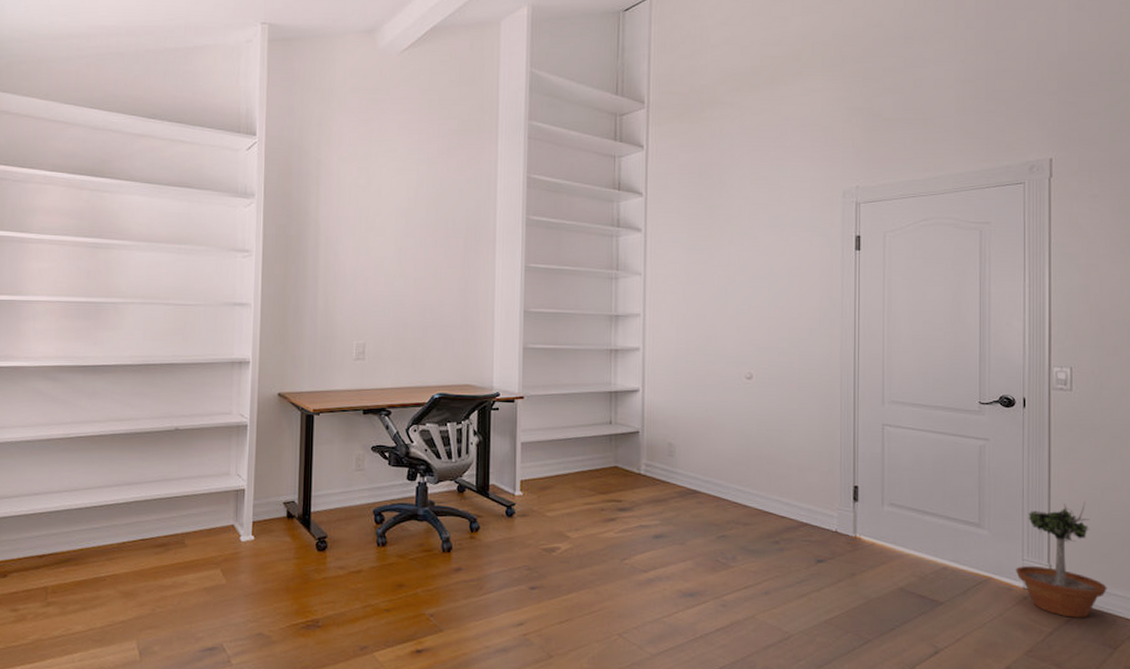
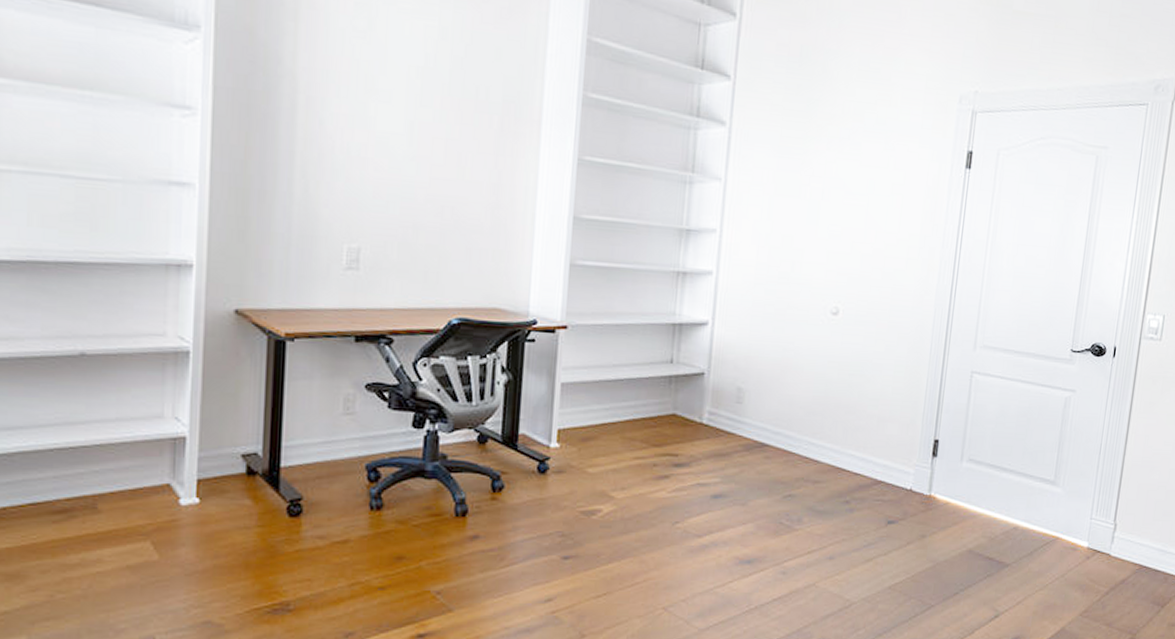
potted tree: present [1015,500,1107,618] -> none [1082,457,1165,577]

